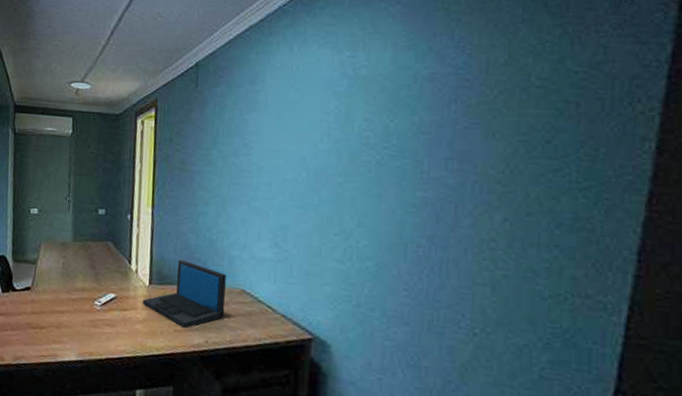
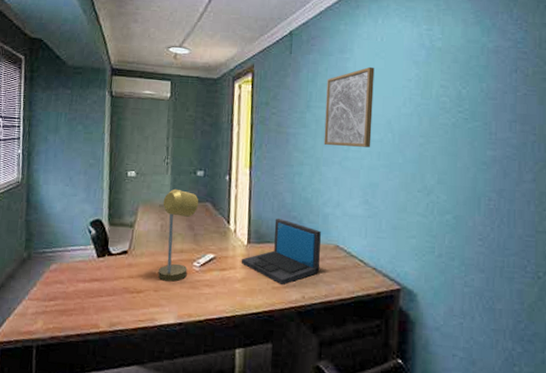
desk lamp: none [60,227,101,320] -> present [158,188,199,282]
wall art: none [230,99,289,187] -> present [324,66,375,148]

